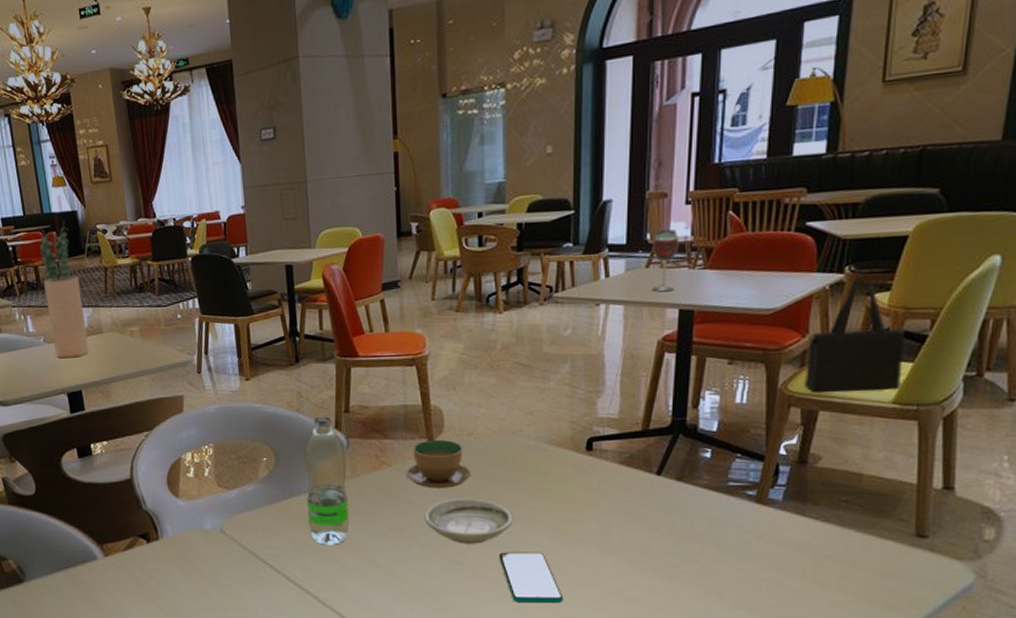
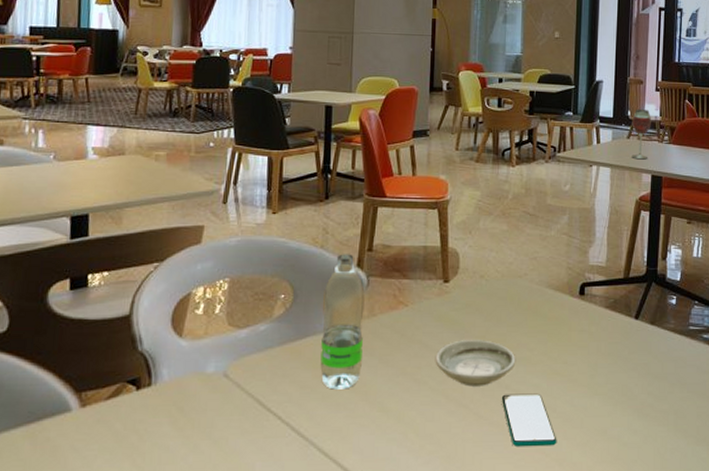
vase: present [39,219,89,359] -> none [64,36,108,179]
cup: present [405,439,471,488] -> none [420,281,481,329]

